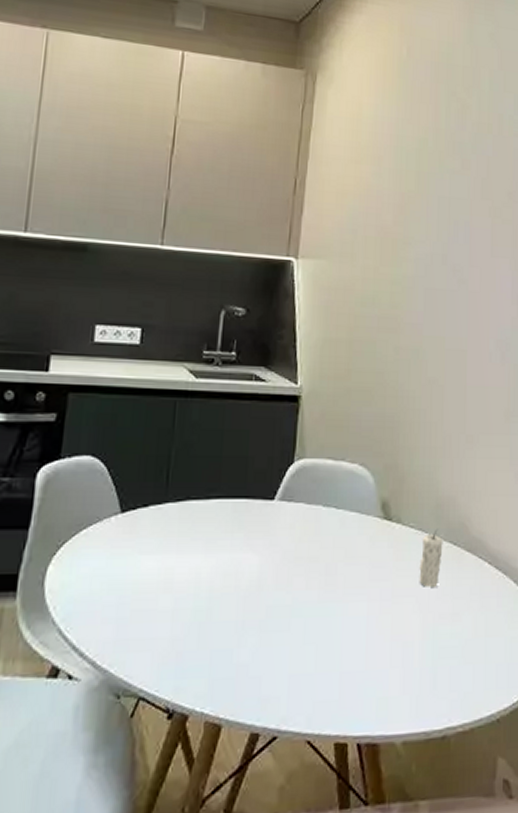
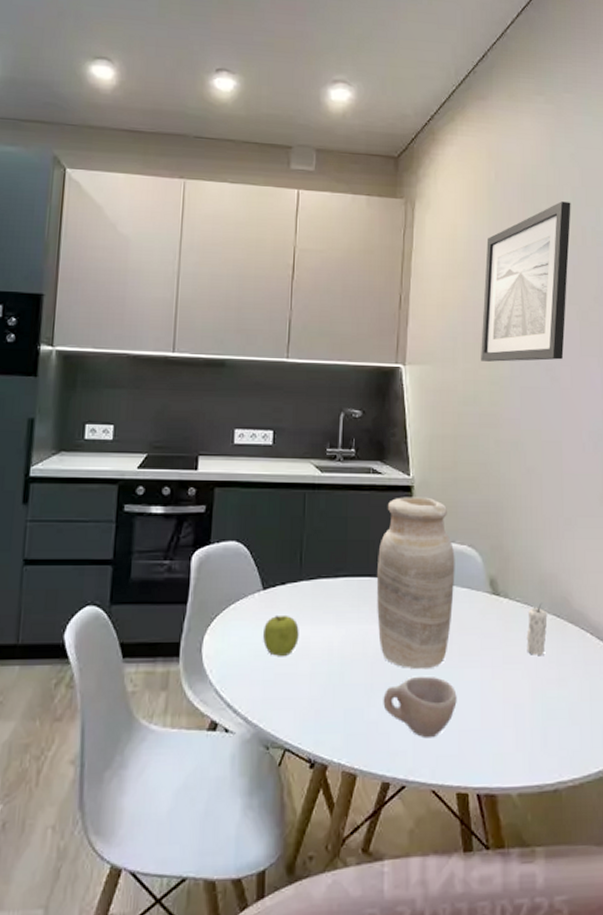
fruit: none [119,543,162,590] -> present [263,616,299,656]
vase: none [253,408,345,604] -> present [376,497,455,670]
cup: none [255,611,340,682] -> present [383,676,457,738]
wall art: none [383,85,488,260] -> present [481,201,571,362]

